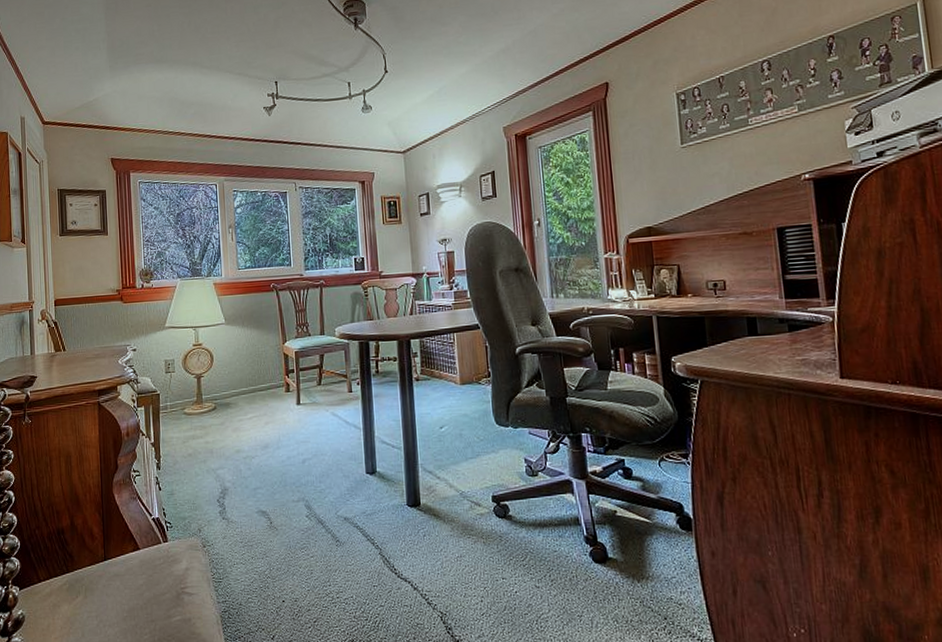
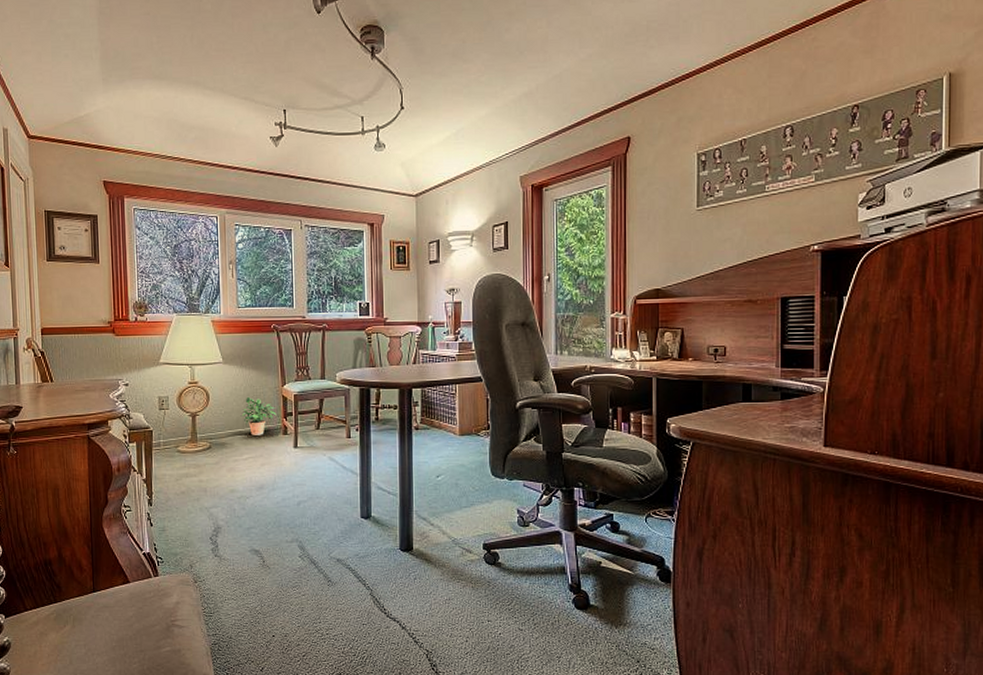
potted plant: none [243,355,279,394] -> present [240,396,277,435]

